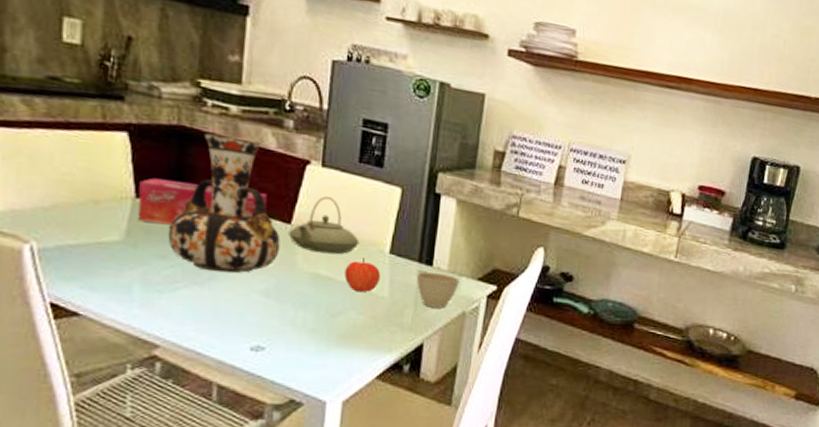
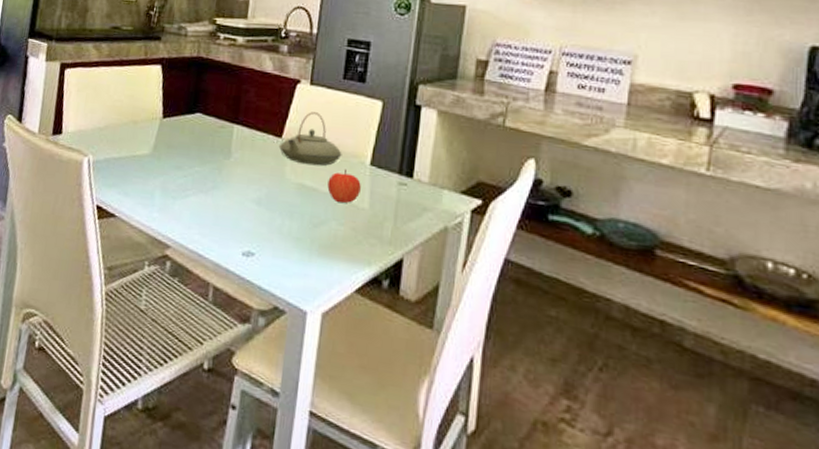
tissue box: present [137,177,267,224] -> none [163,101,263,140]
vase: present [168,133,280,274] -> none [183,62,272,183]
cup: present [416,271,460,309] -> none [396,184,442,223]

